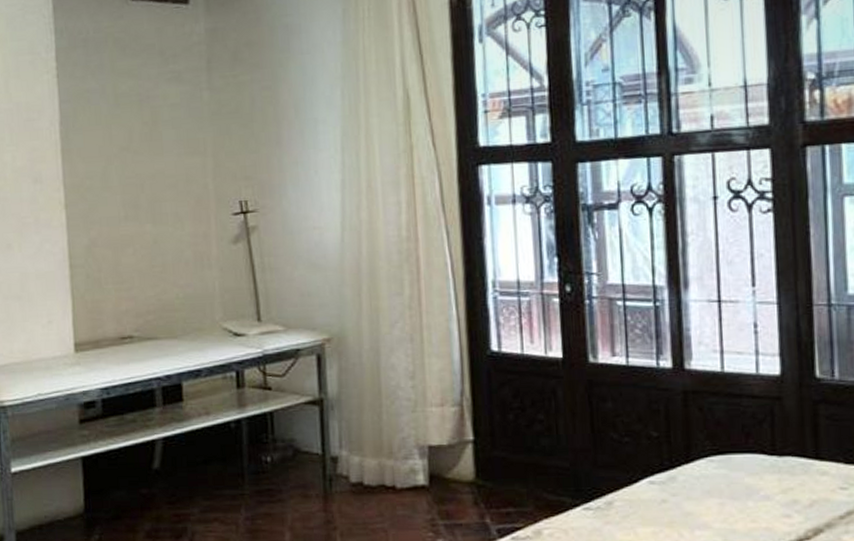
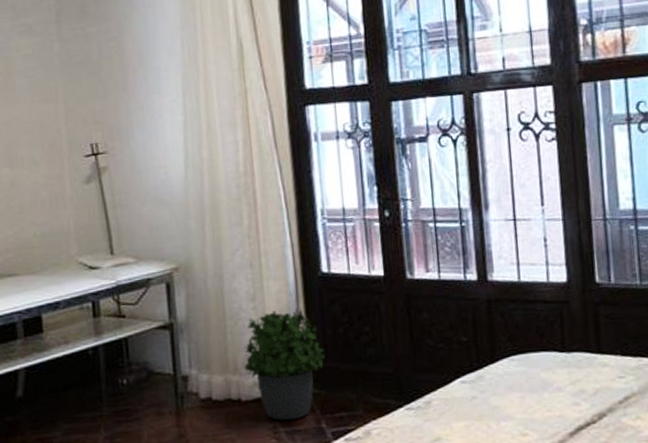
potted plant: none [399,391,493,513] -> present [243,309,326,421]

